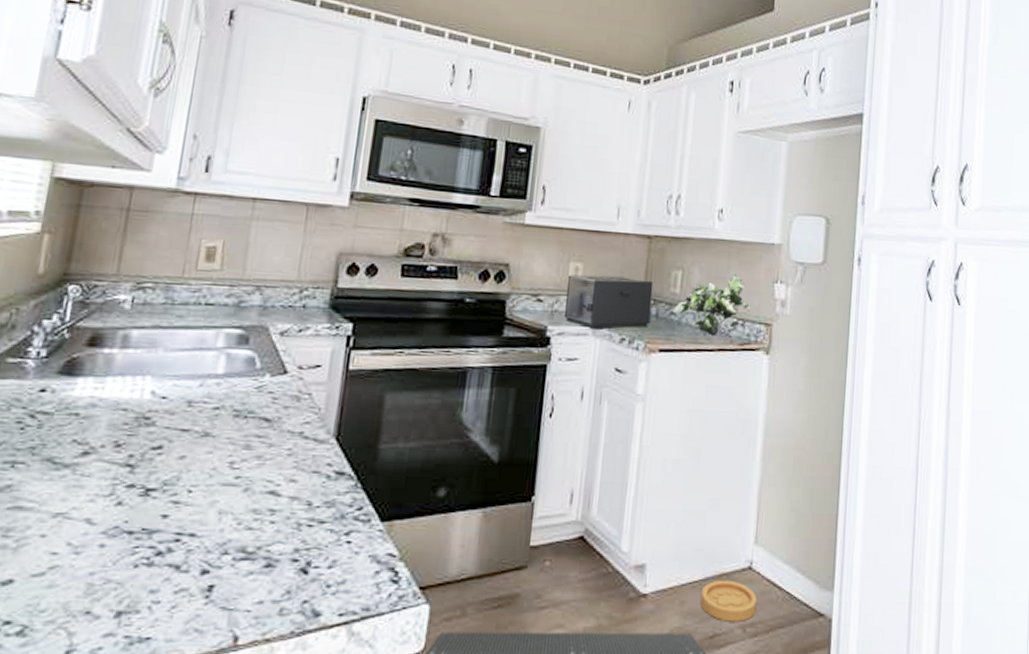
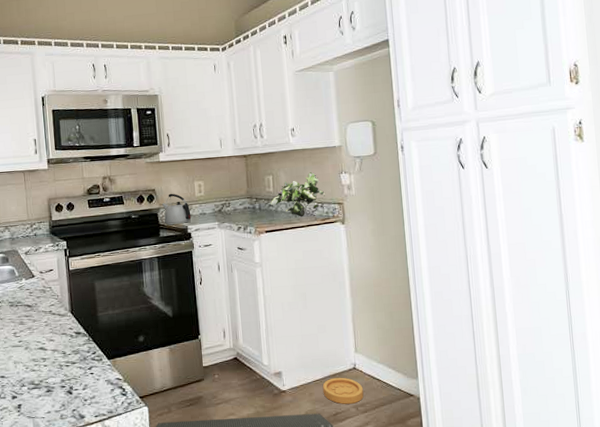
kettle: none [513,273,557,322] -> present [161,193,192,226]
toaster: present [565,274,654,329] -> none [194,185,256,224]

